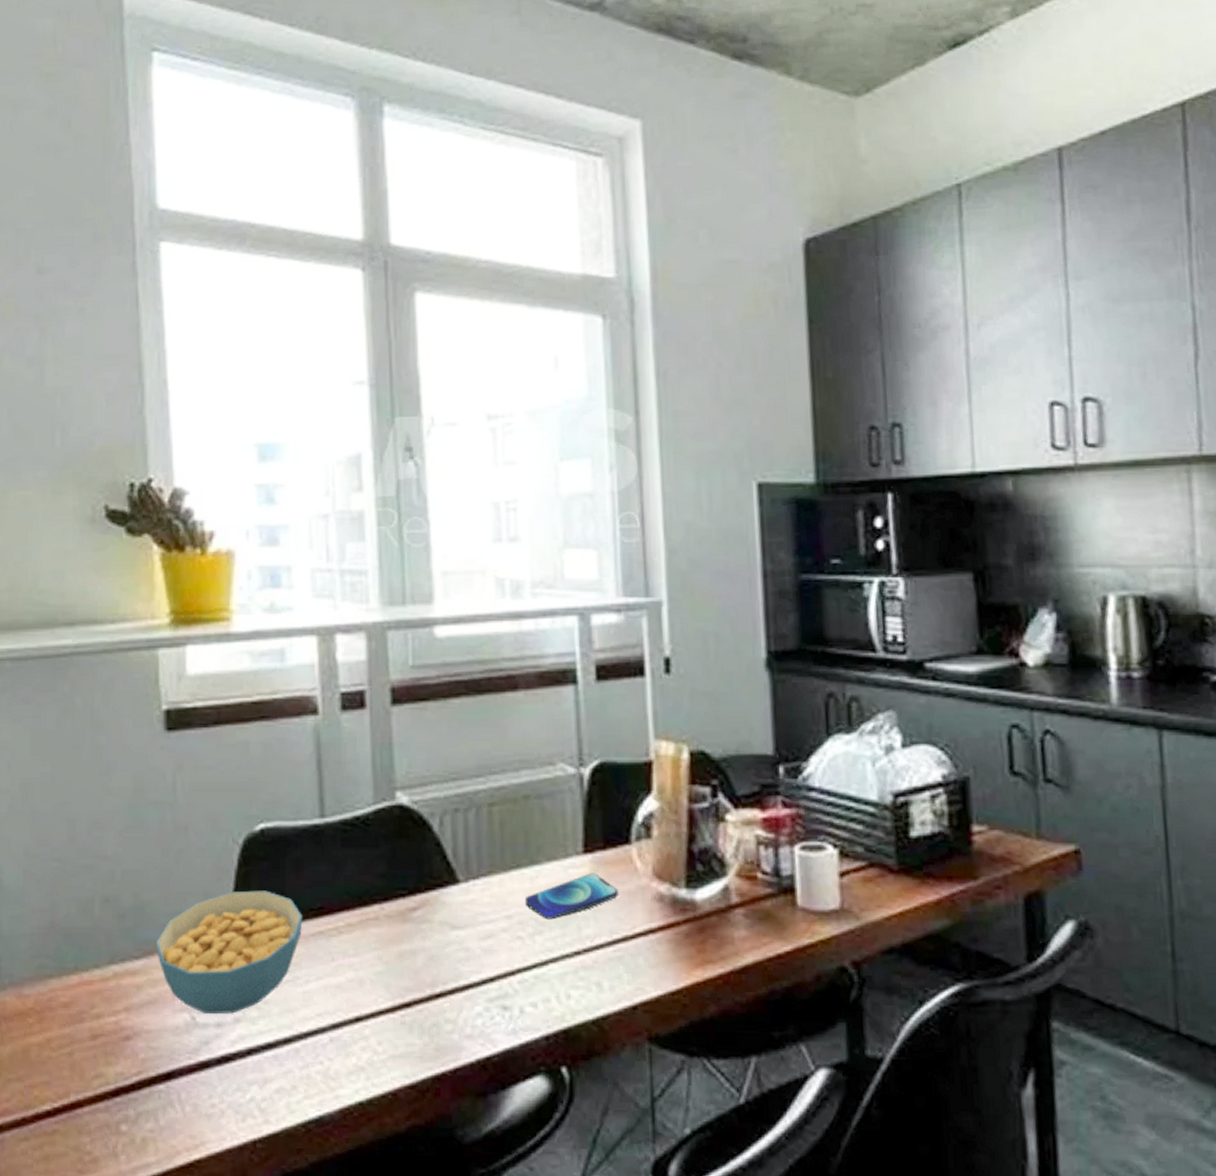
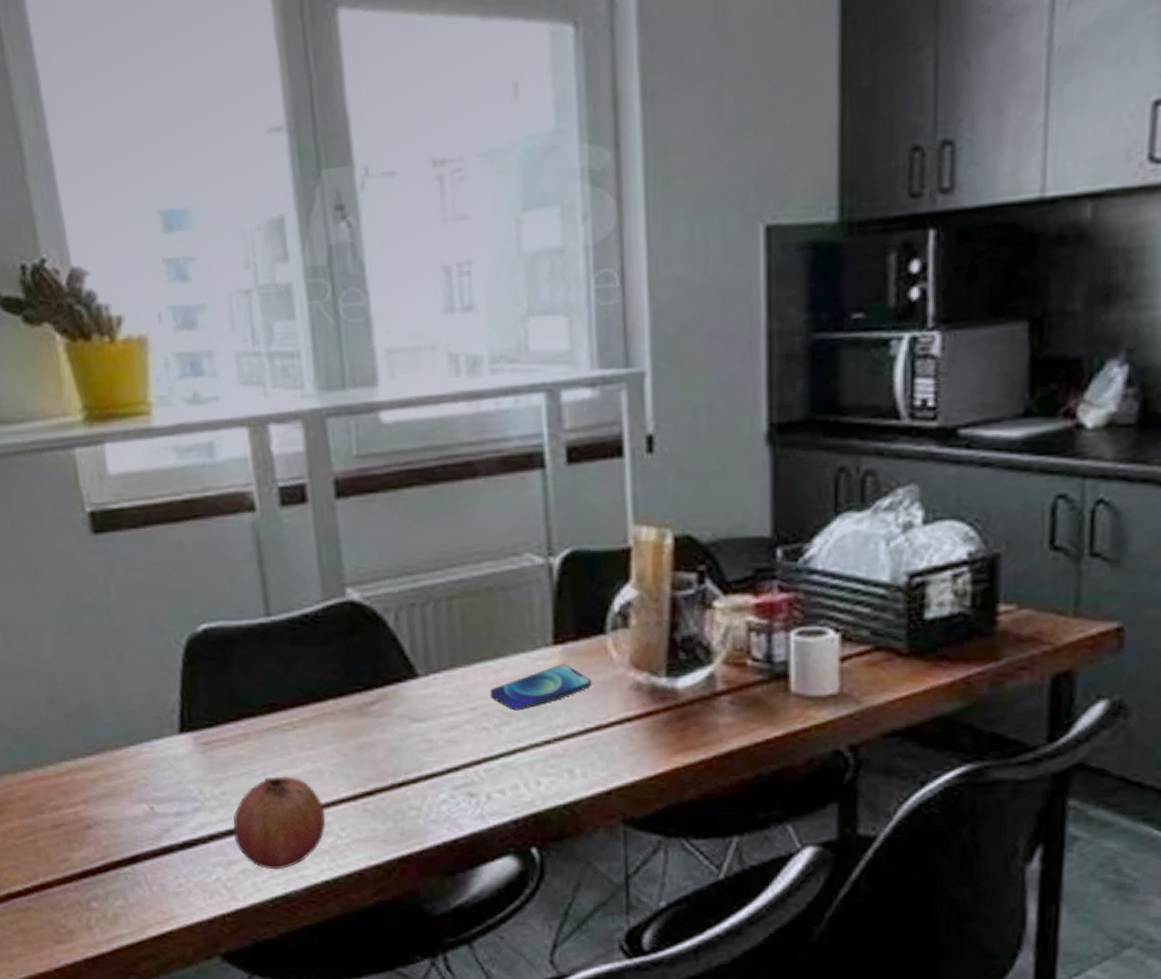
cereal bowl: present [155,890,303,1015] -> none [106,689,256,805]
fruit: none [272,985,364,1089] -> present [233,776,326,870]

